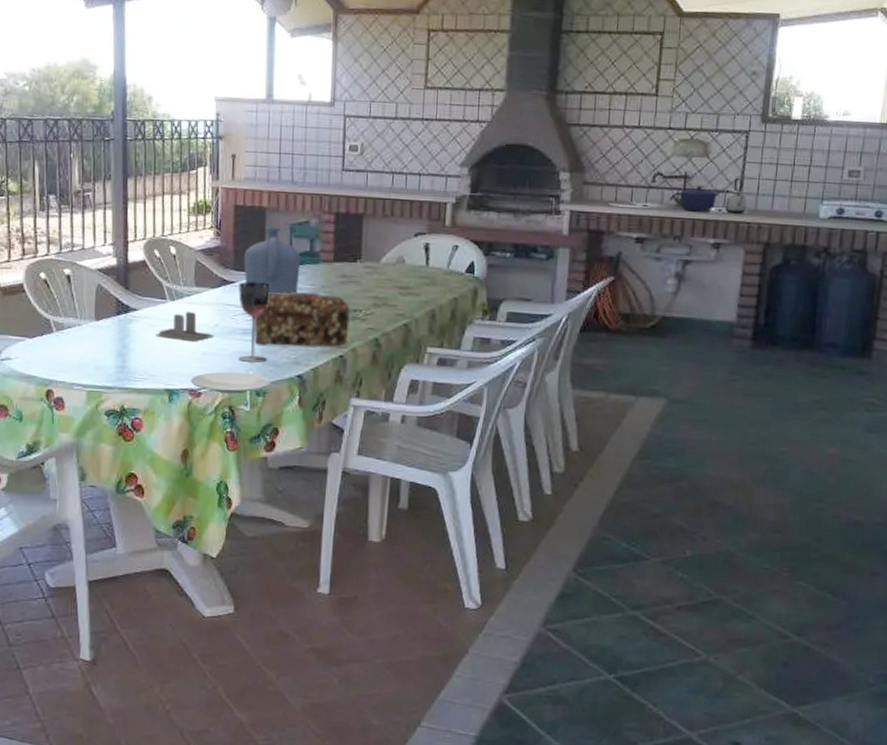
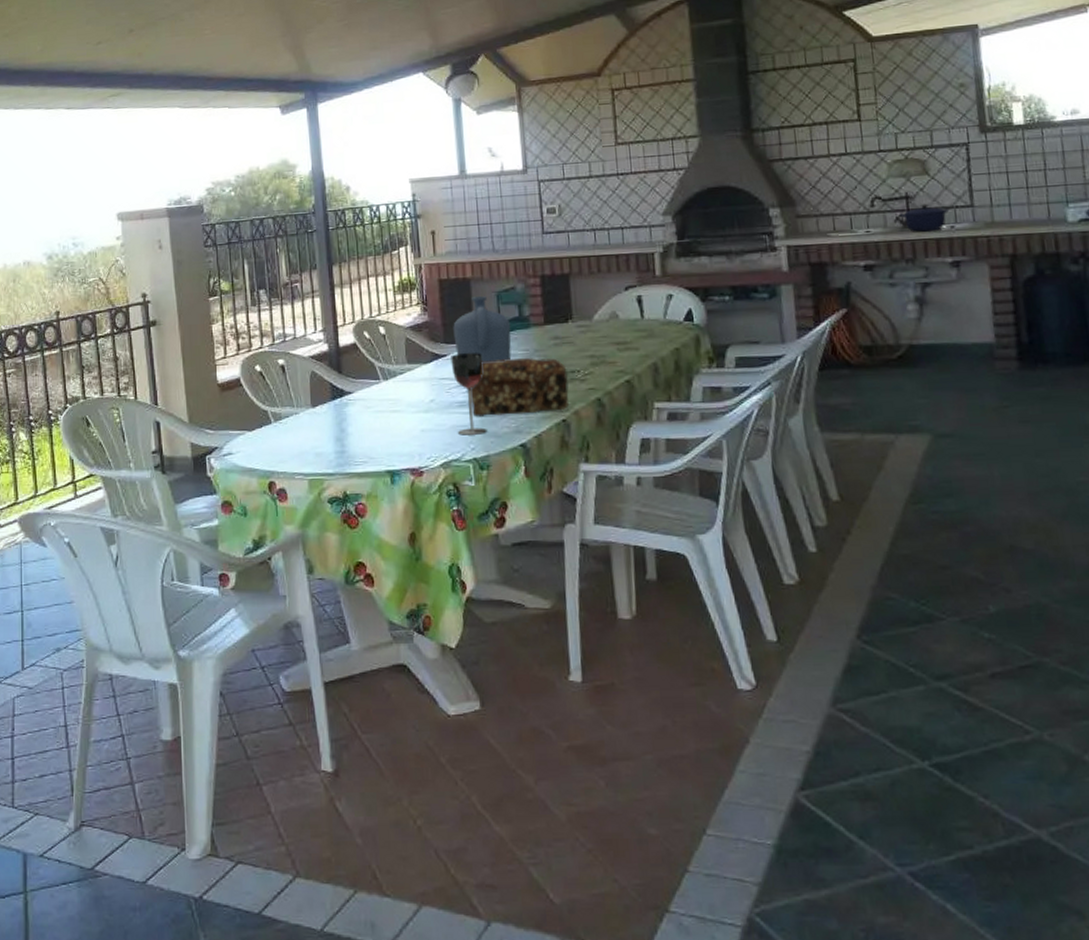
napkin holder: present [156,312,214,342] -> none [372,389,431,420]
plate: present [191,371,270,394] -> none [411,446,493,470]
kettle: present [725,177,747,214] -> none [957,191,982,229]

